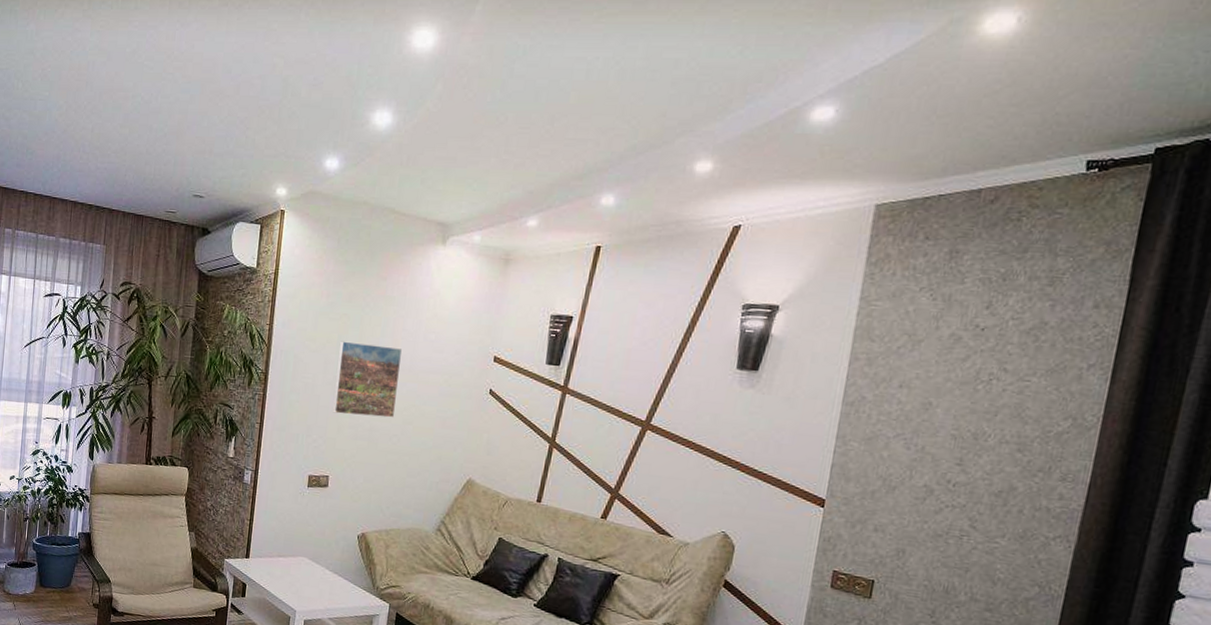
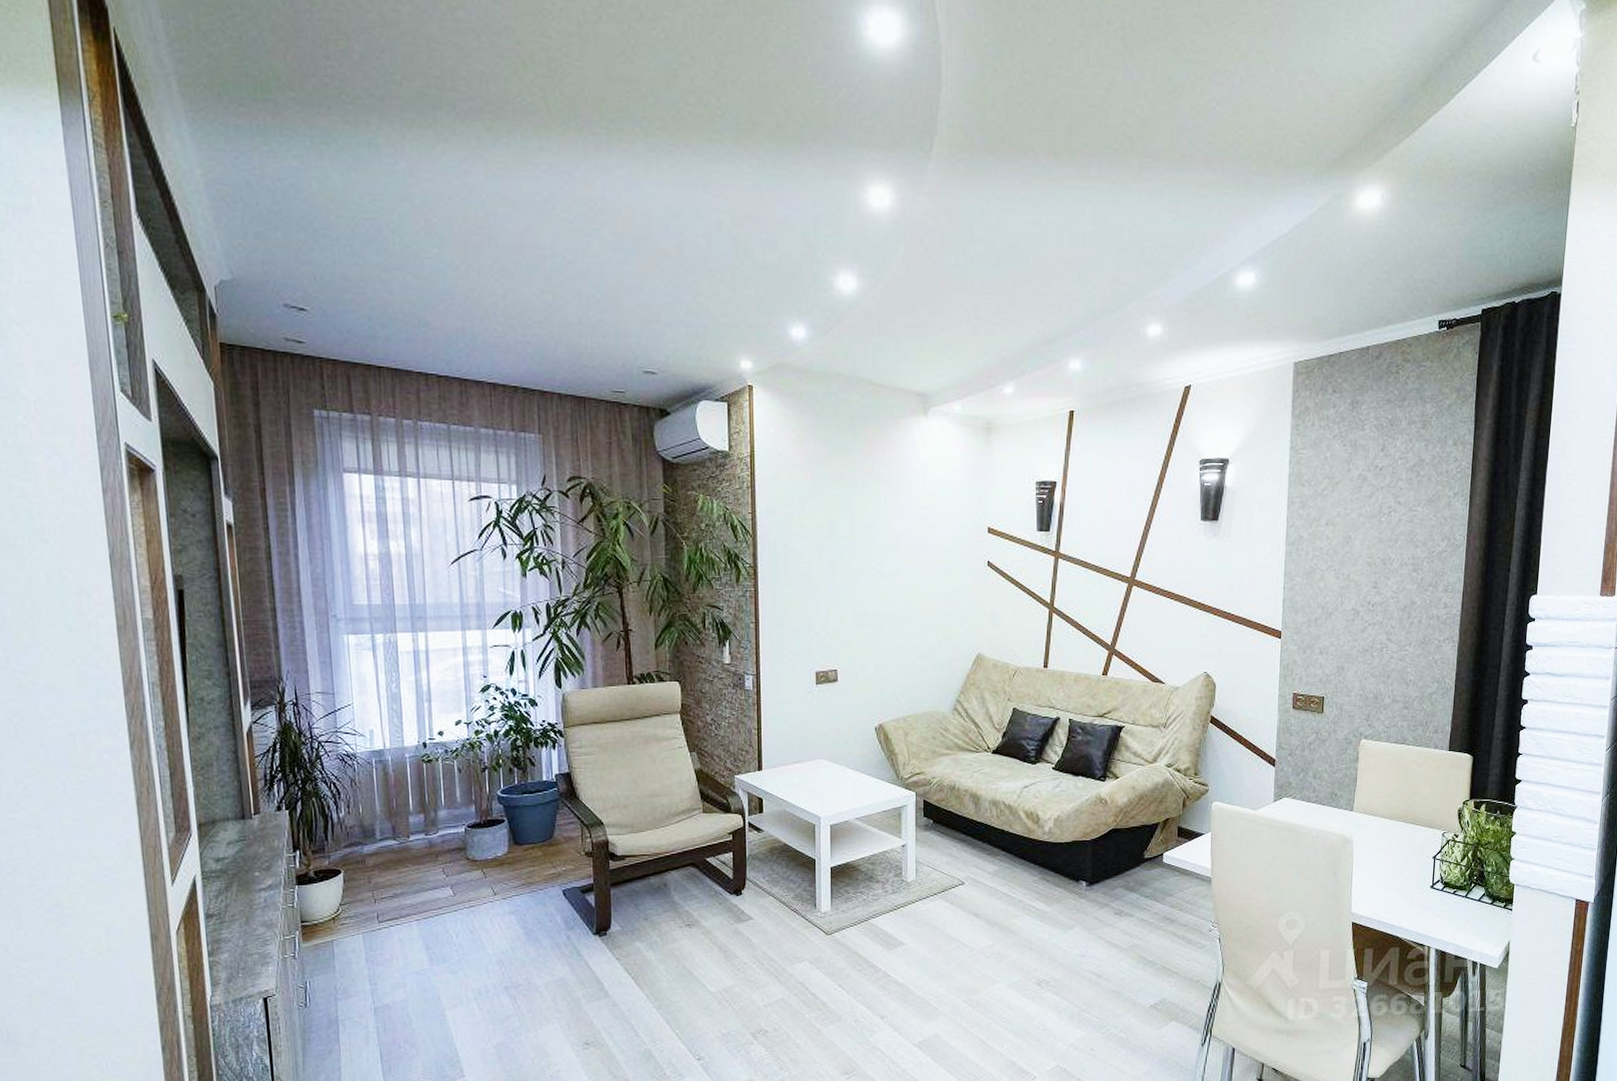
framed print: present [333,341,403,418] -> none [831,524,898,602]

